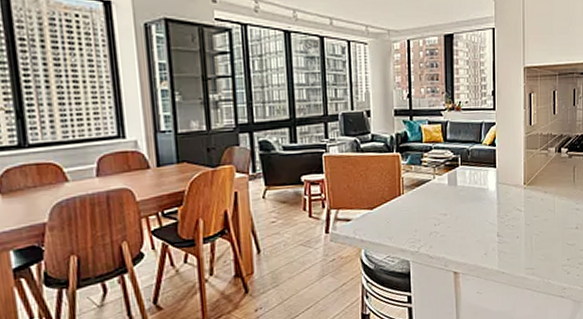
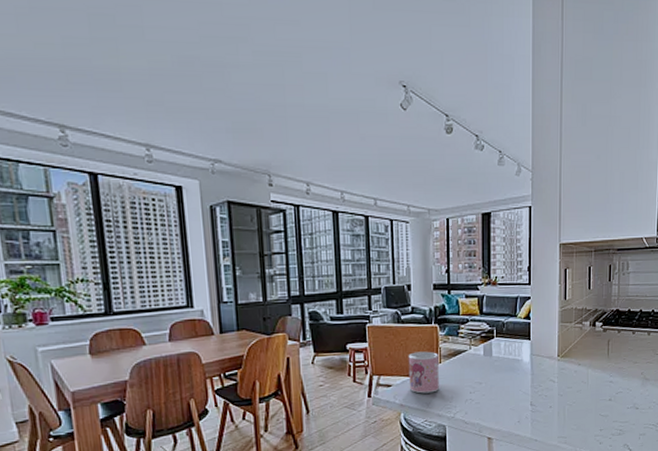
mug: none [368,181,402,228] -> present [408,351,439,394]

